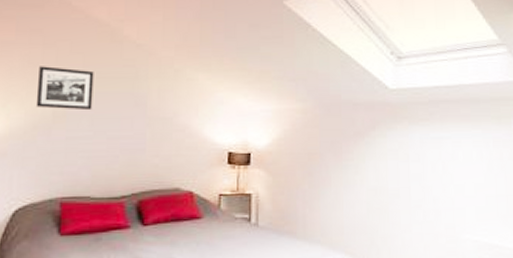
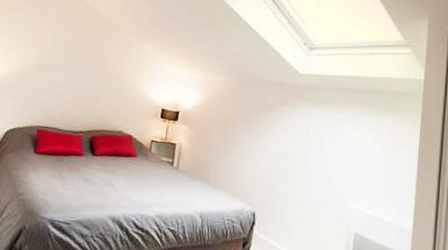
picture frame: present [35,66,94,111] -> none [28,28,71,65]

